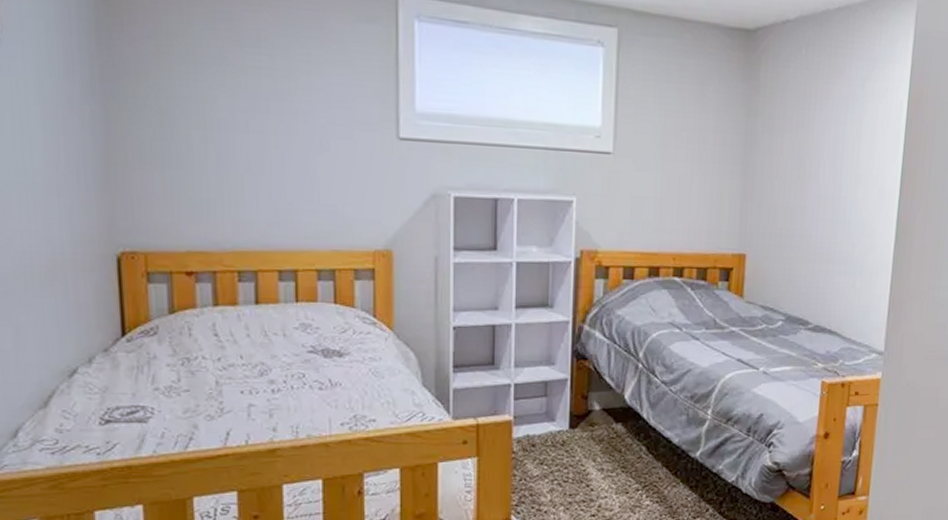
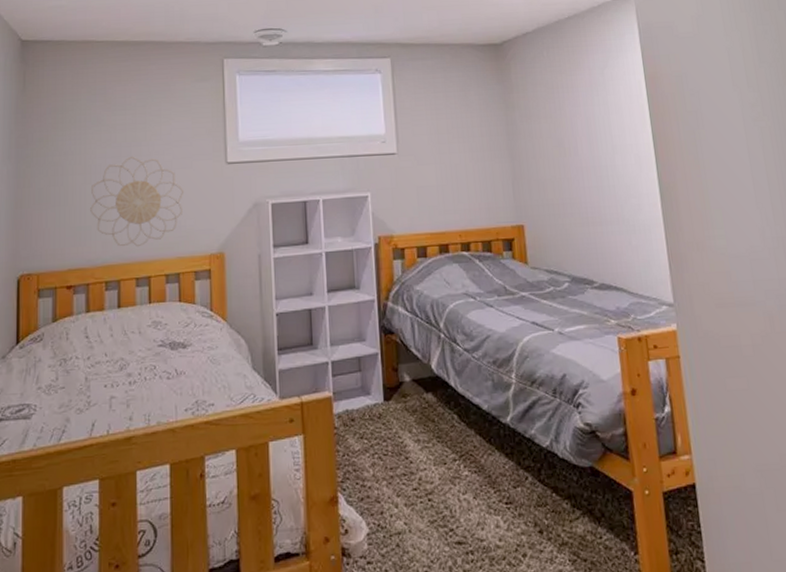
decorative wall piece: none [214,113,342,233] -> present [90,156,184,247]

